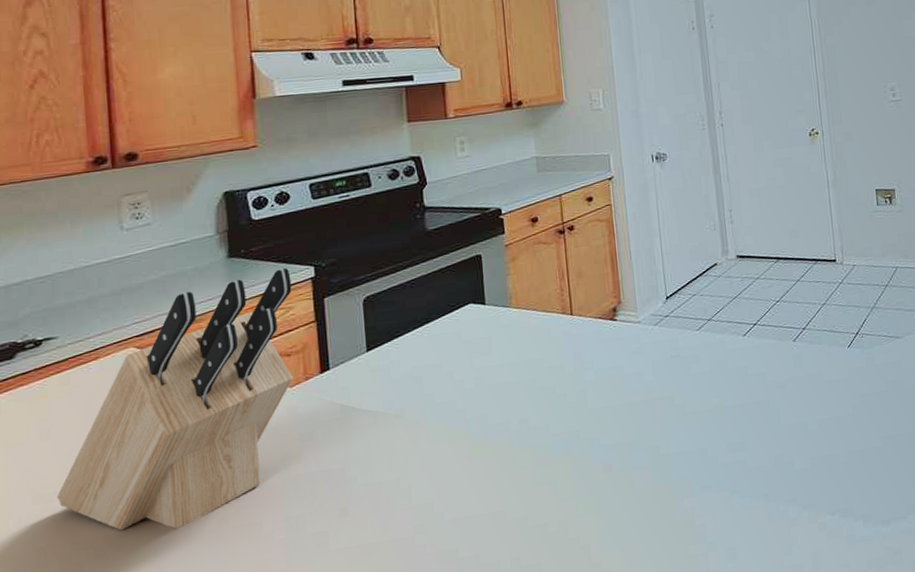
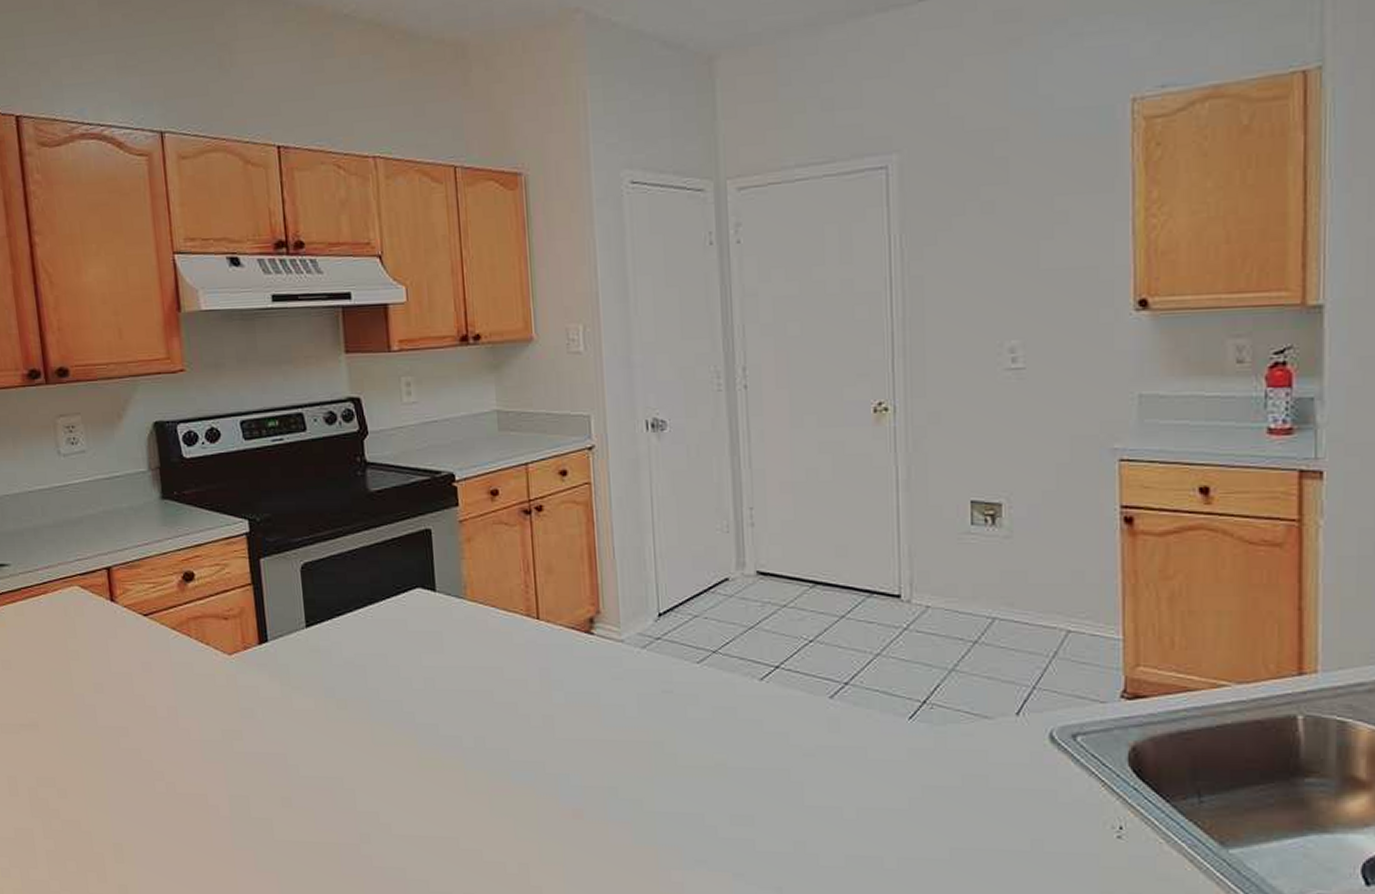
knife block: present [56,267,294,531] -> none [21,517,232,784]

